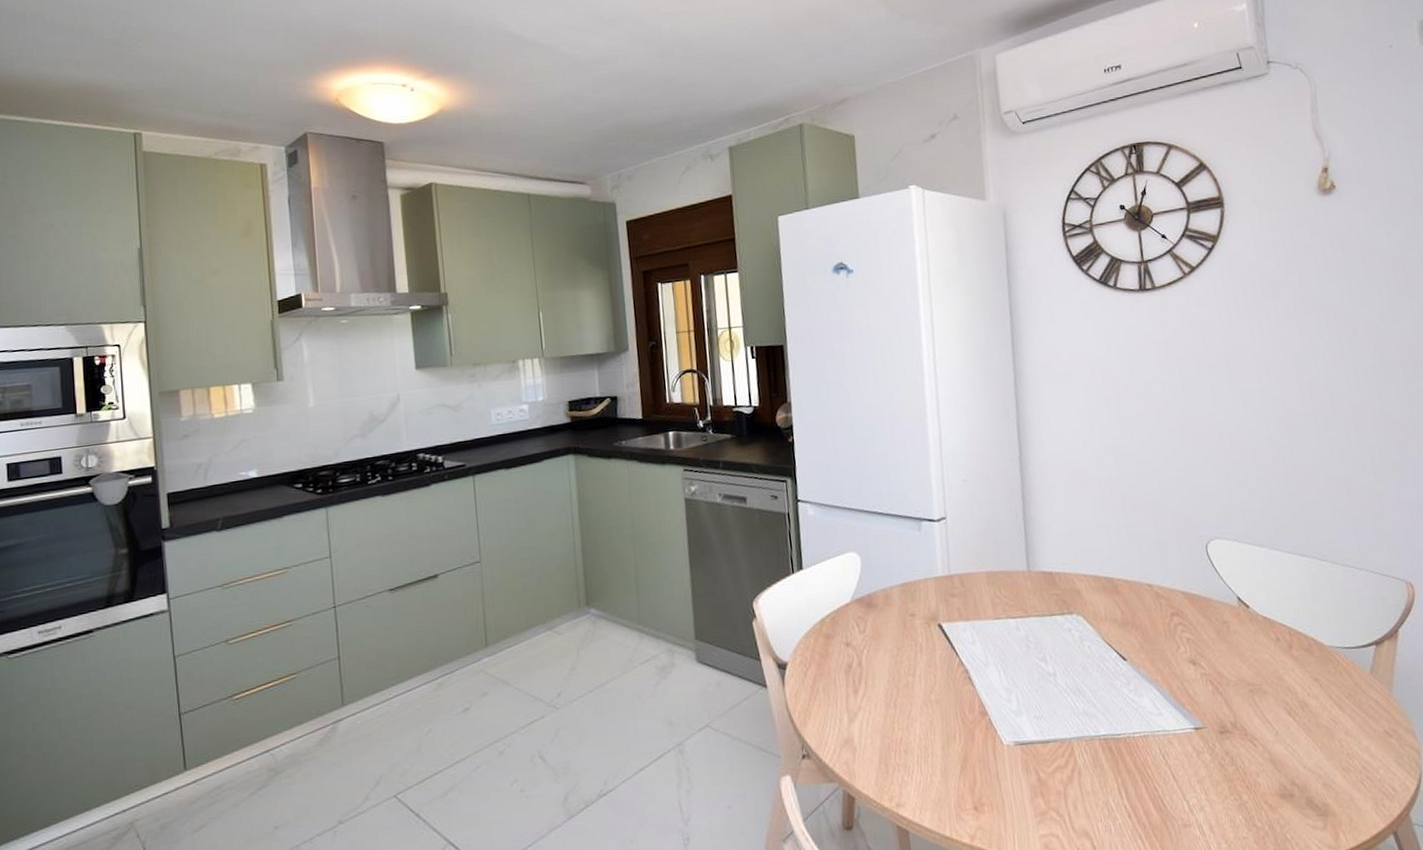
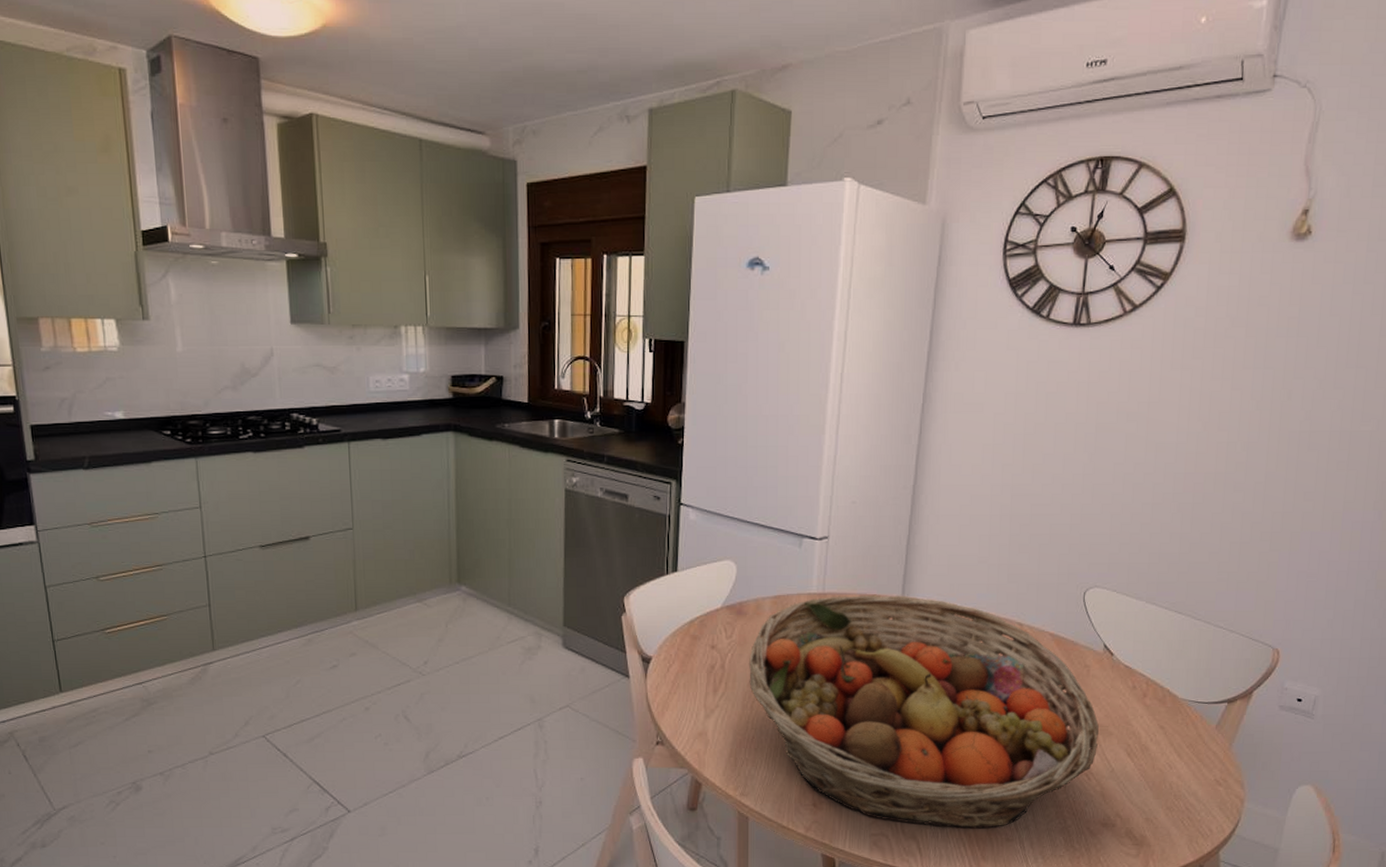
fruit basket: none [885,569,1256,819] -> present [749,594,1099,829]

